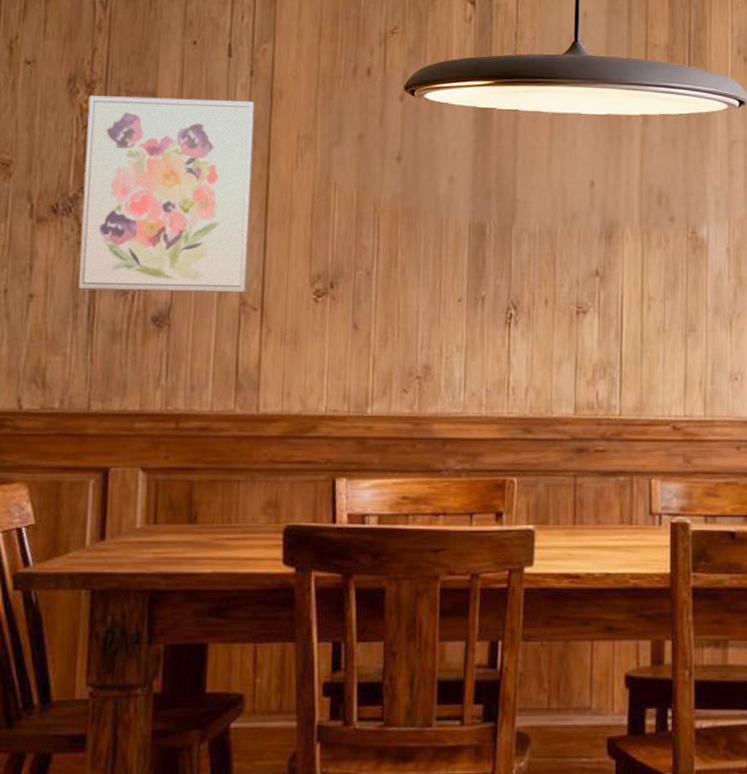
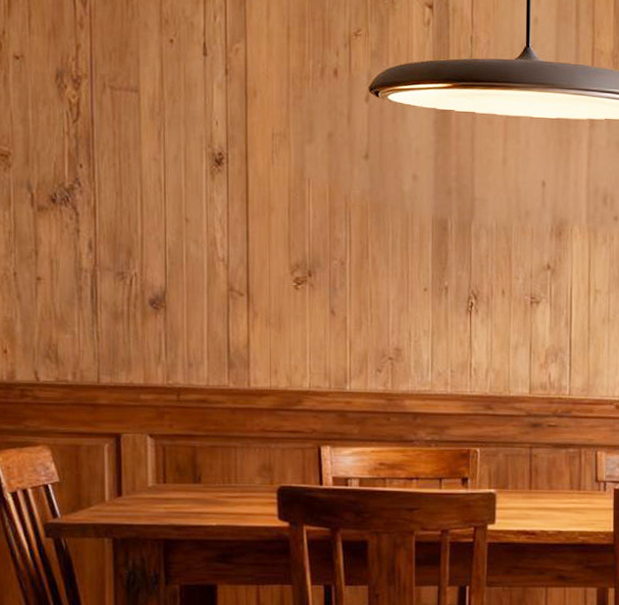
wall art: present [78,95,256,293] -> none [76,91,233,280]

